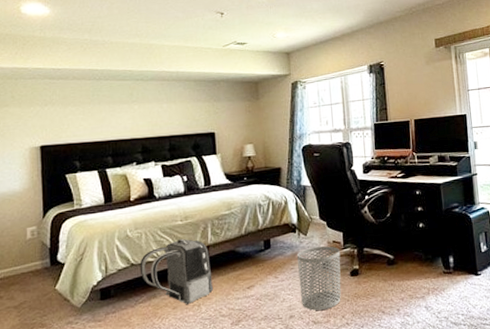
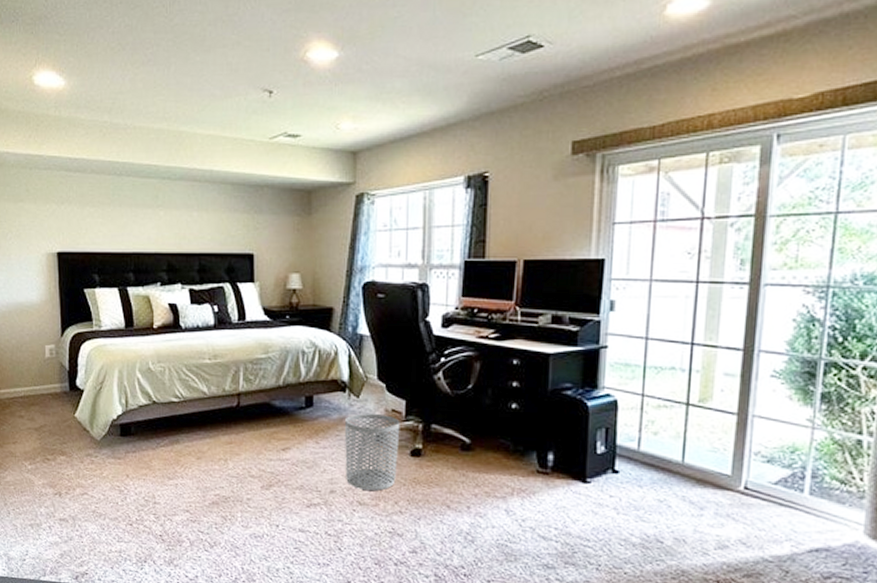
backpack: present [139,238,214,305] -> none [162,380,244,458]

